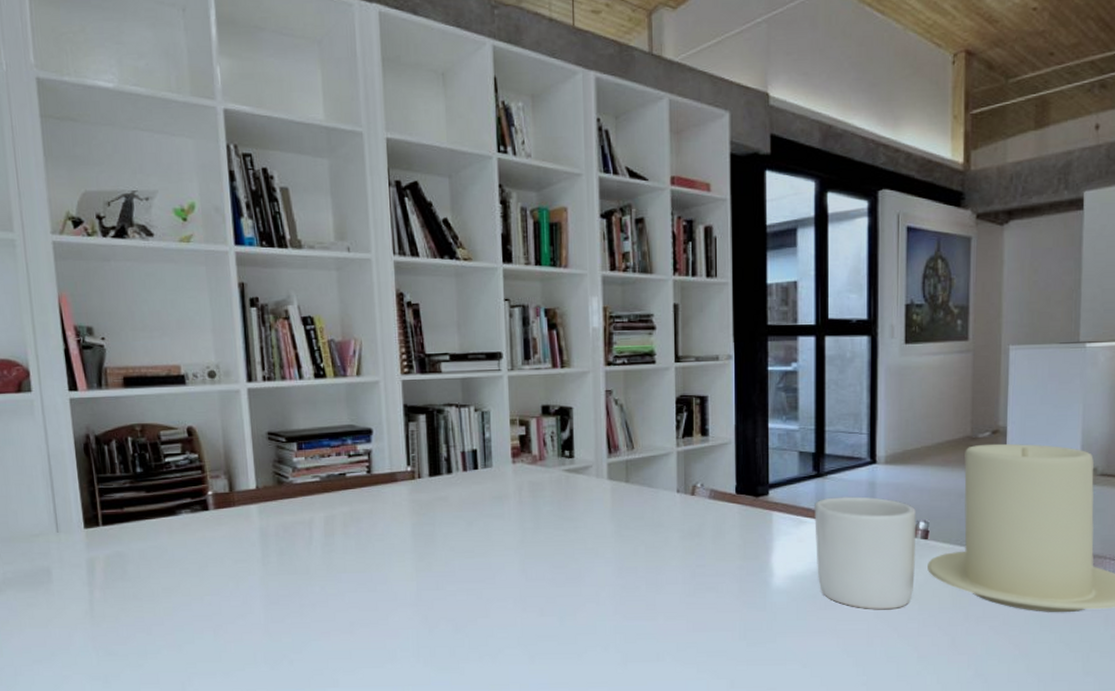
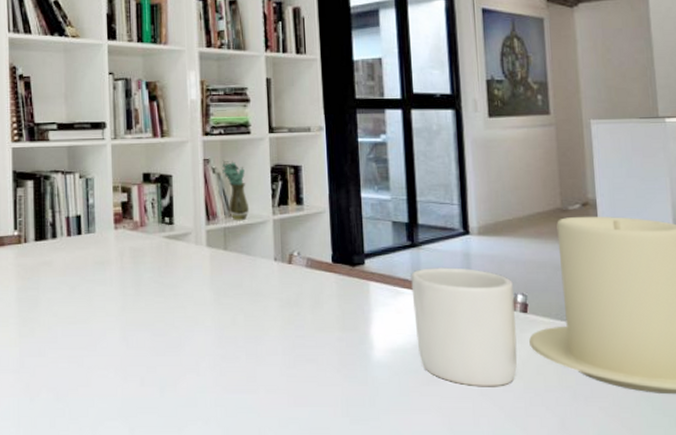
vase: none [625,391,653,454] -> present [222,160,250,221]

